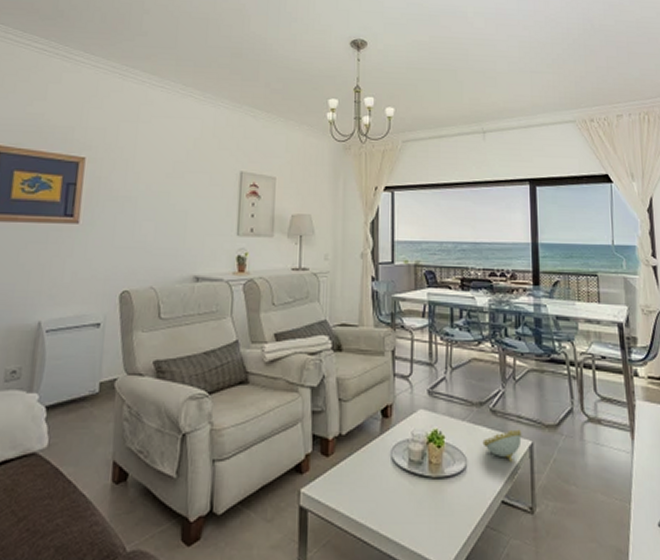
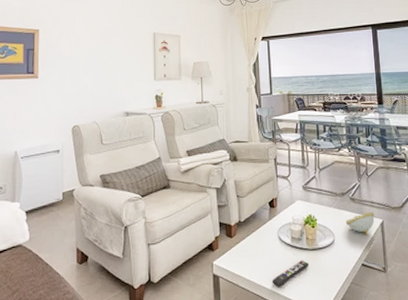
remote control: none [378,492,431,530] -> present [271,260,310,288]

